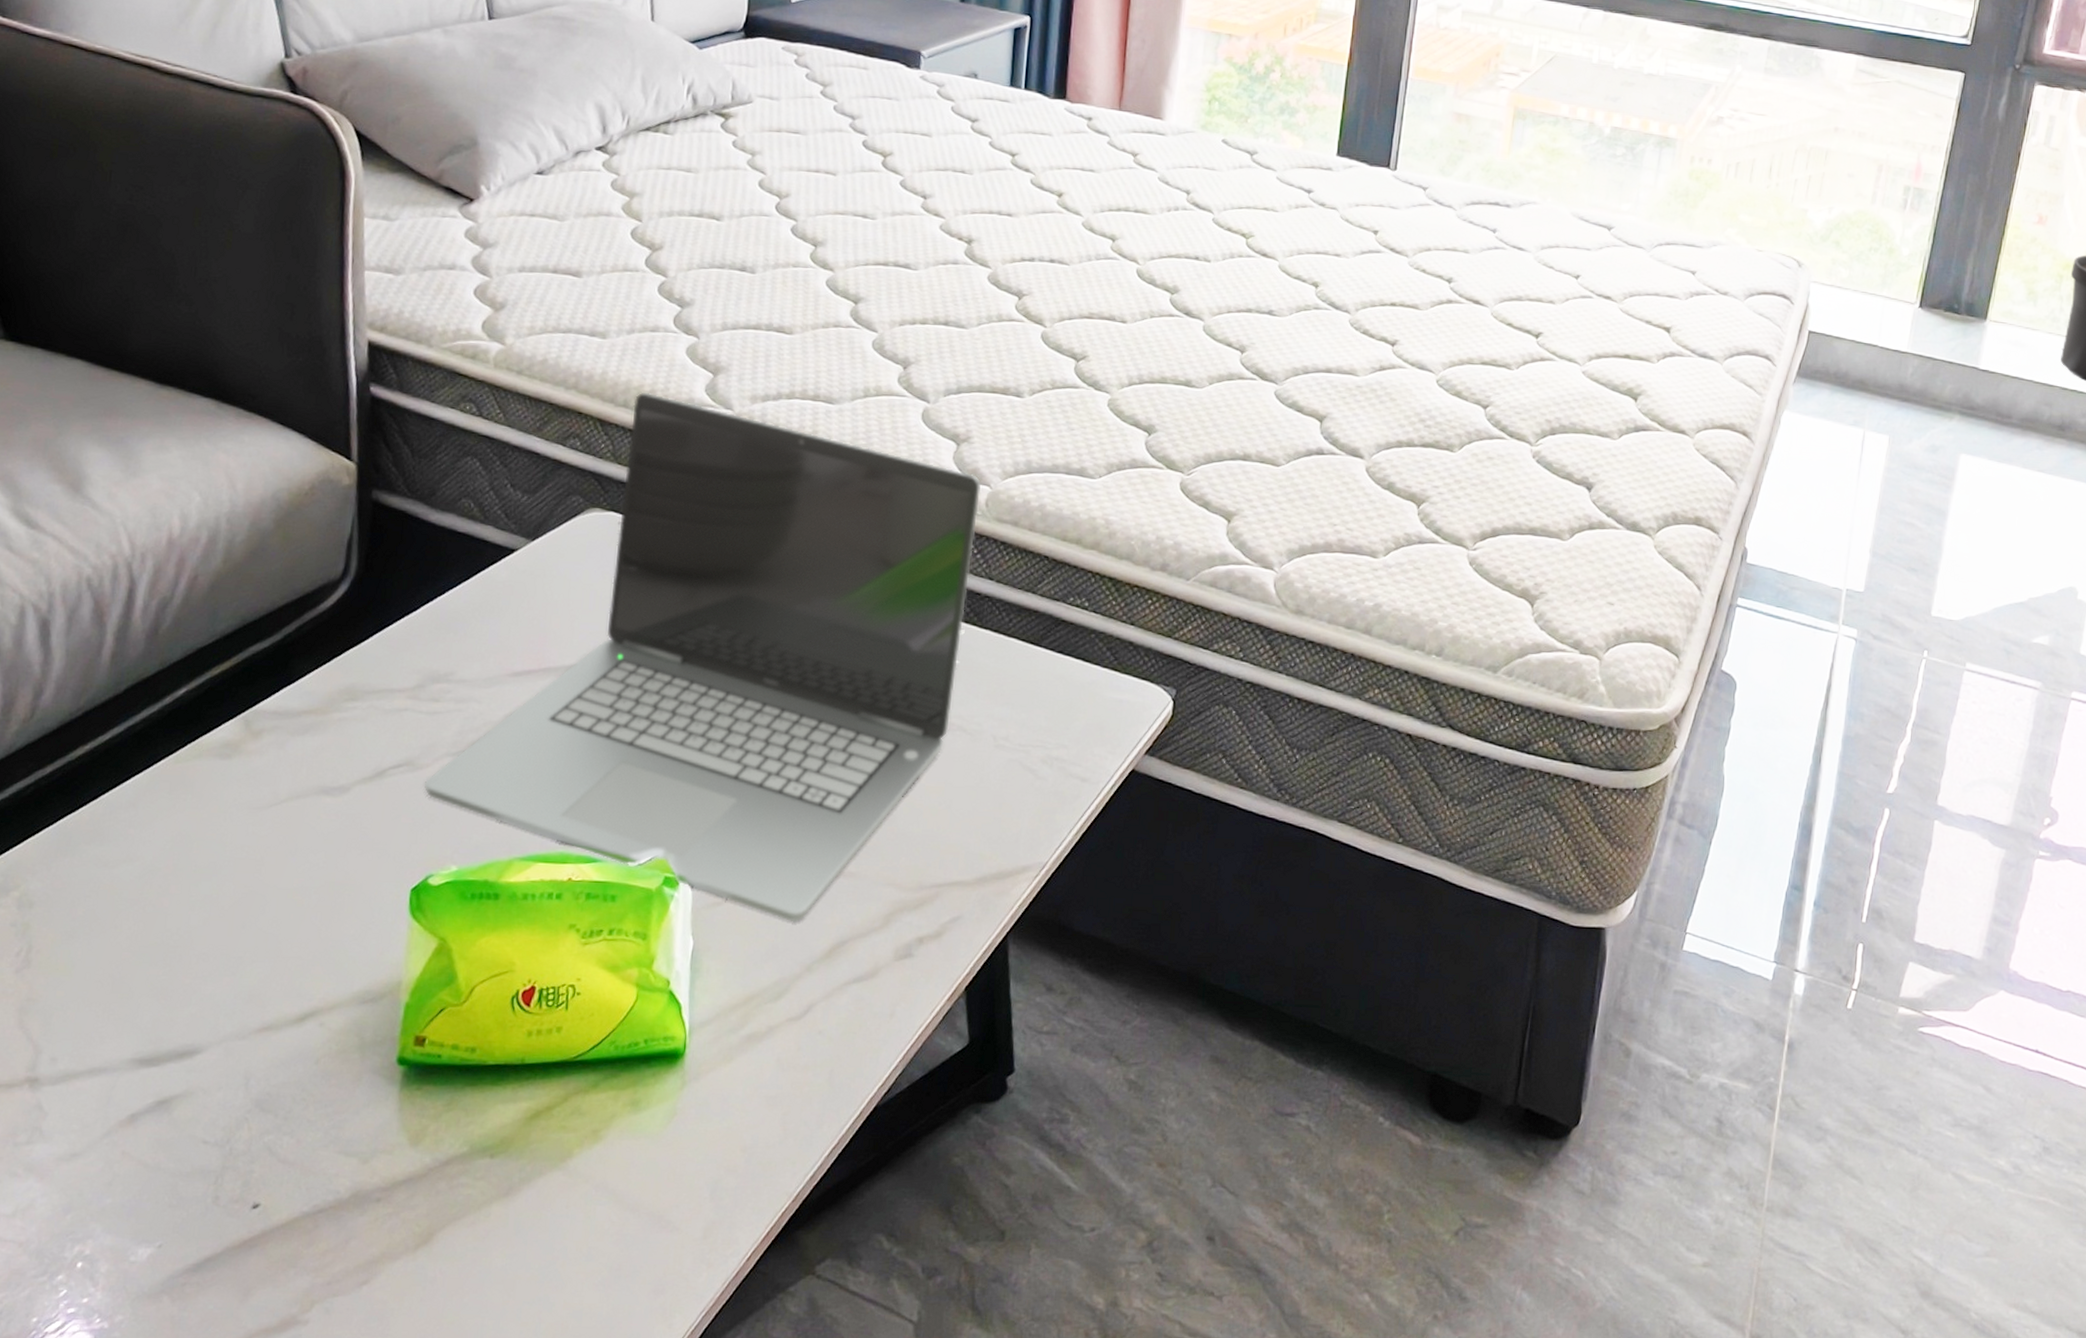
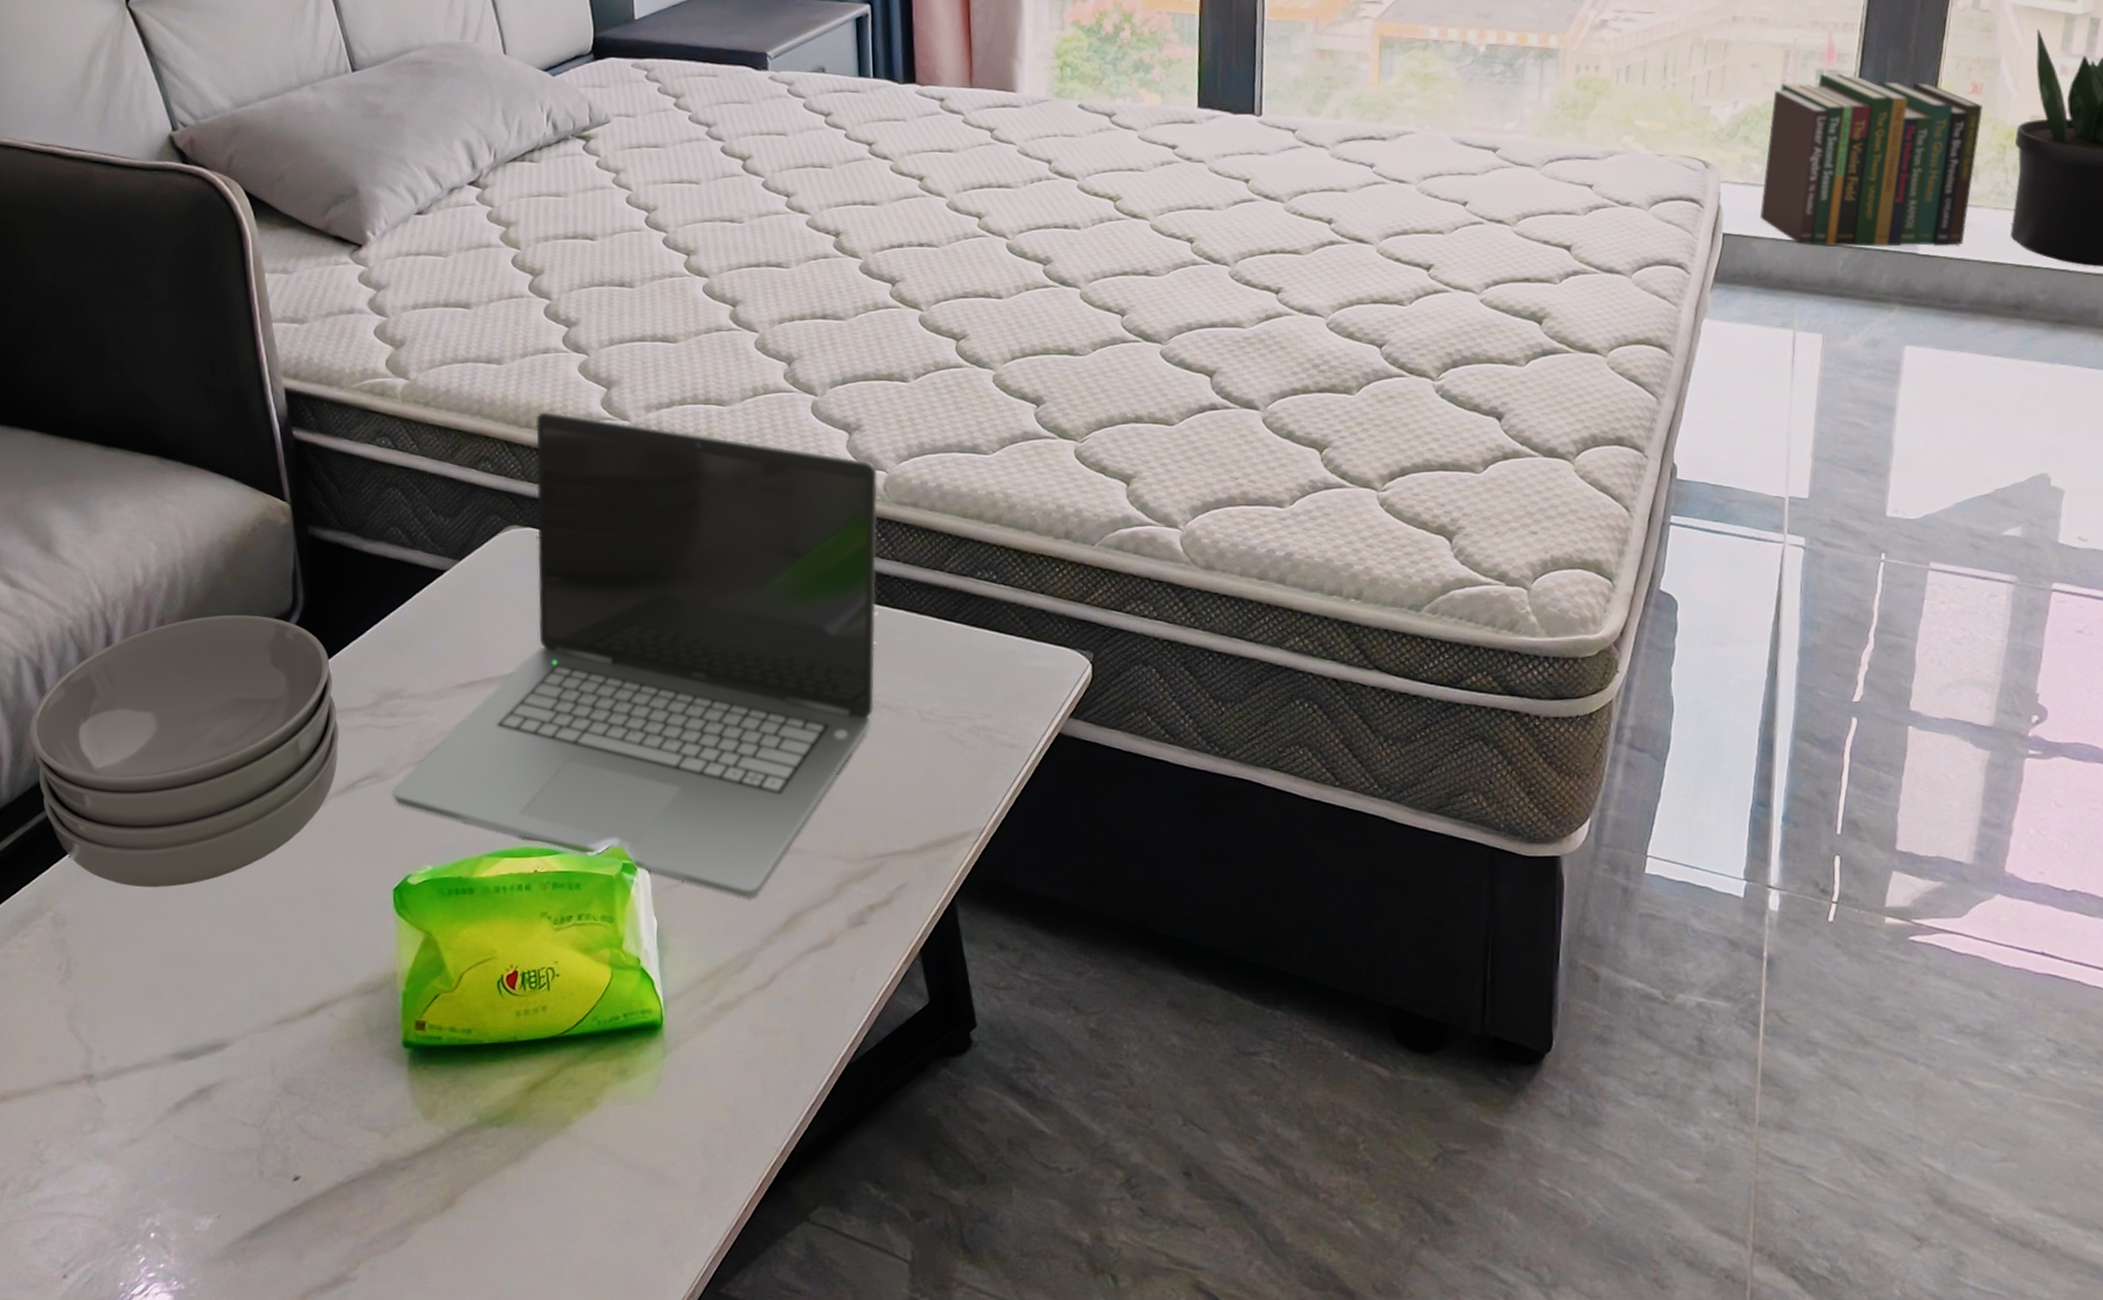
bowl: none [22,577,376,872] -> present [28,614,339,887]
books: none [1843,191,2047,364] -> present [1759,73,1984,247]

